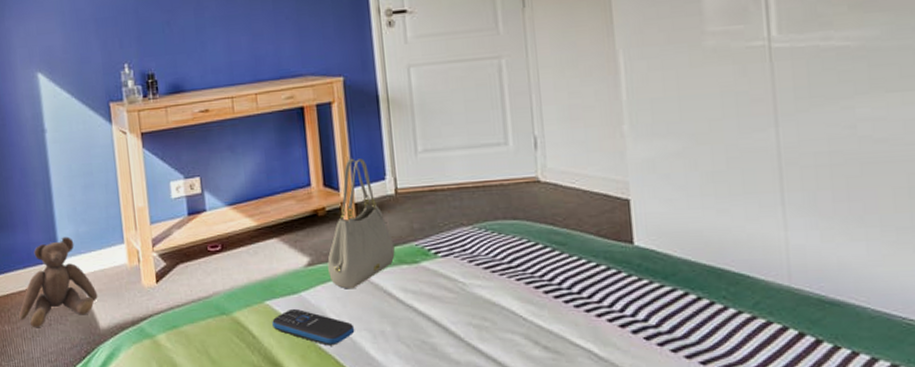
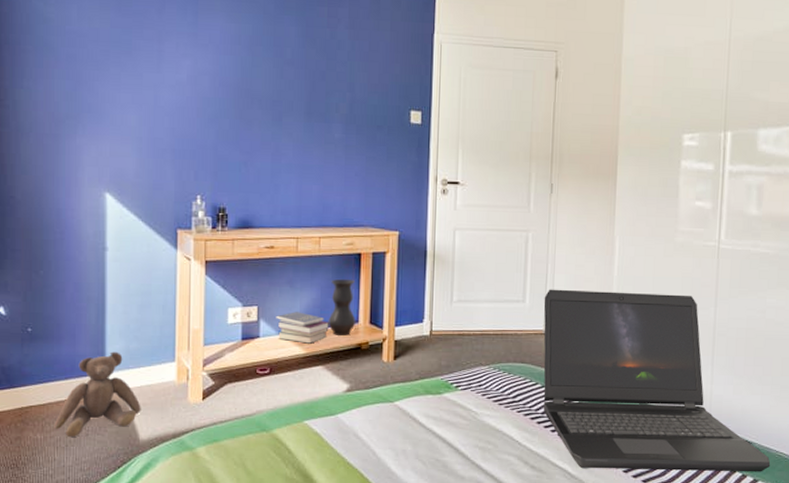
books: none [220,179,279,214] -> present [276,312,329,344]
mobile phone: present [272,308,355,346] -> none [308,428,381,461]
vase: none [275,137,308,203] -> present [328,278,356,336]
handbag: present [327,158,395,289] -> none [364,301,423,414]
laptop computer: none [531,115,896,348] -> present [543,289,771,472]

